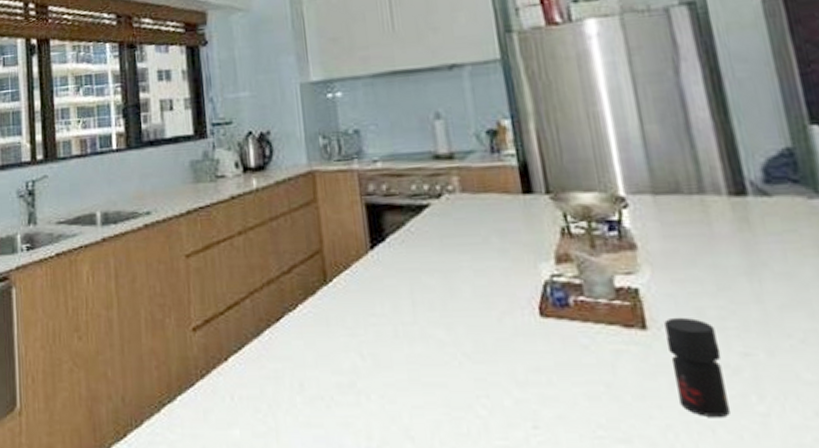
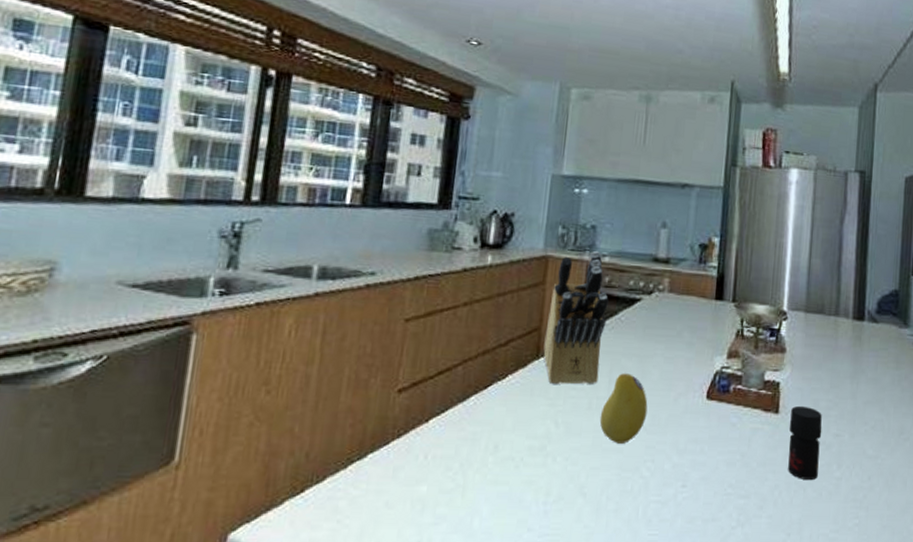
knife block: none [326,156,399,313] -> present [543,250,609,385]
fruit: none [410,293,468,377] -> present [599,373,648,444]

